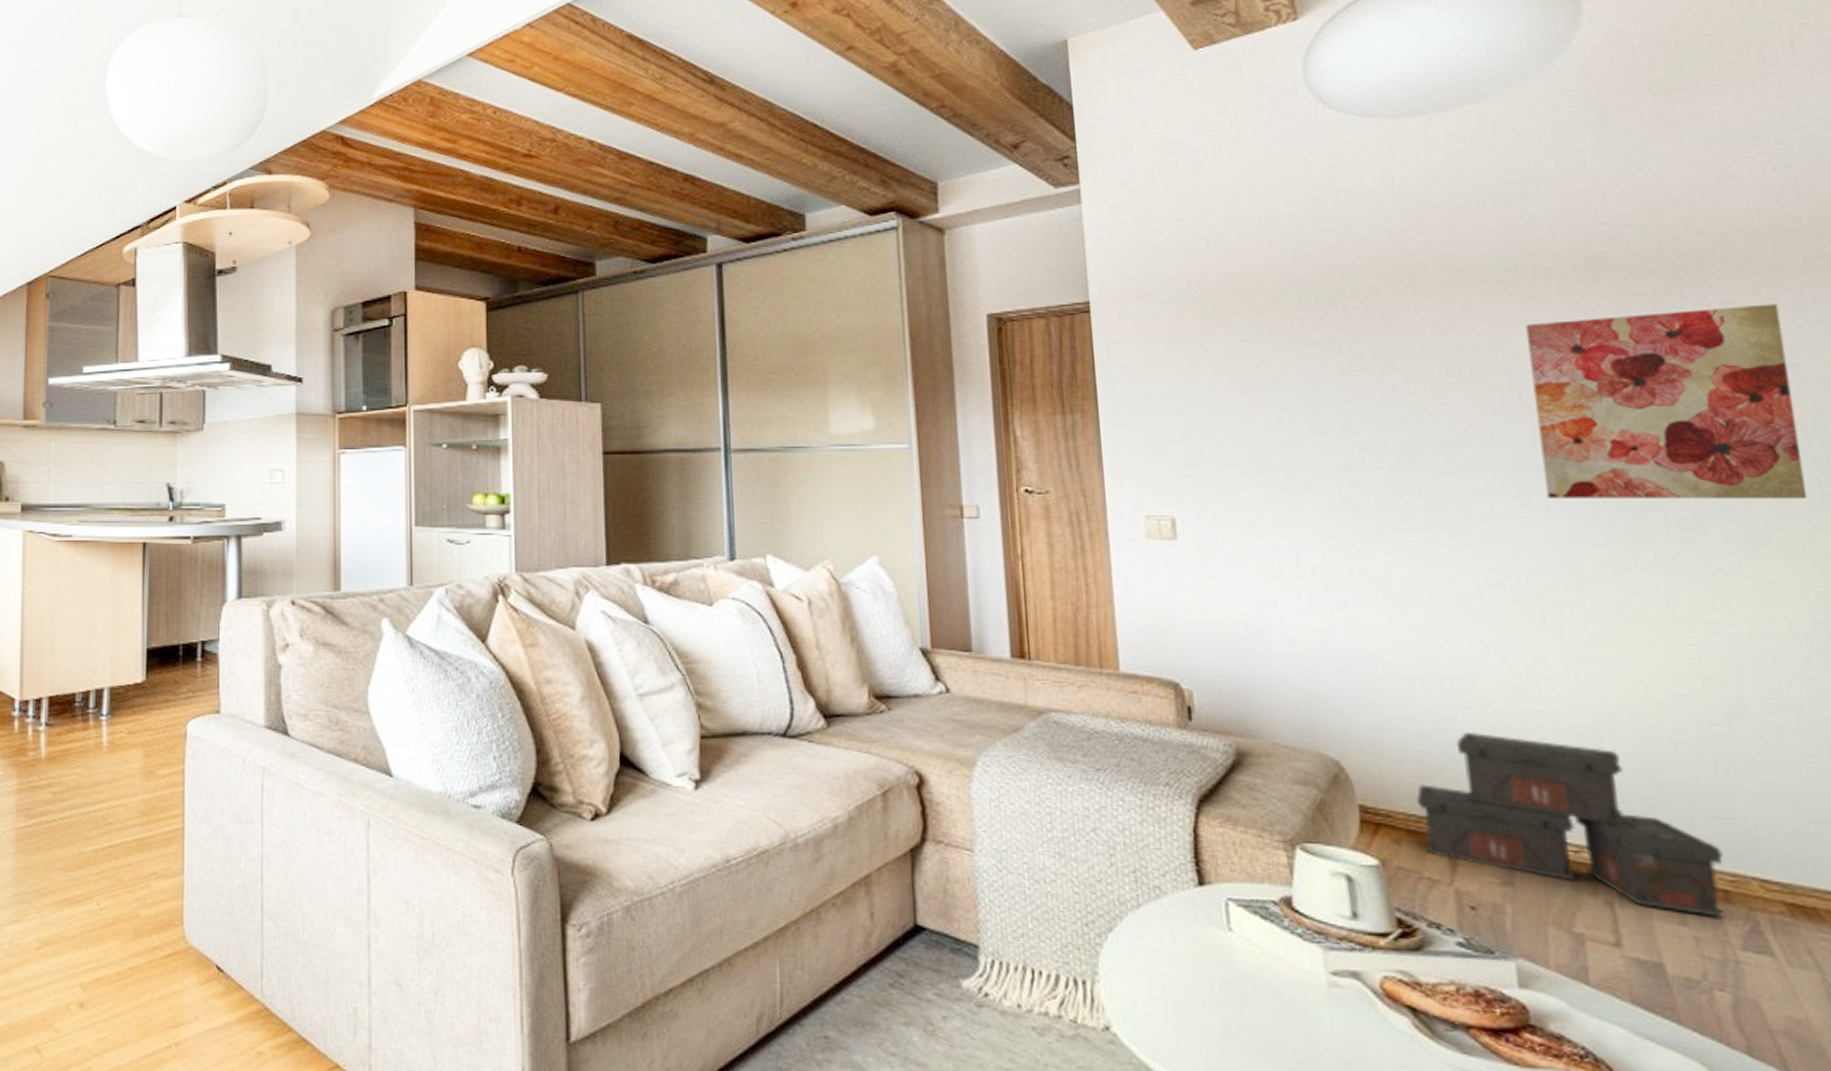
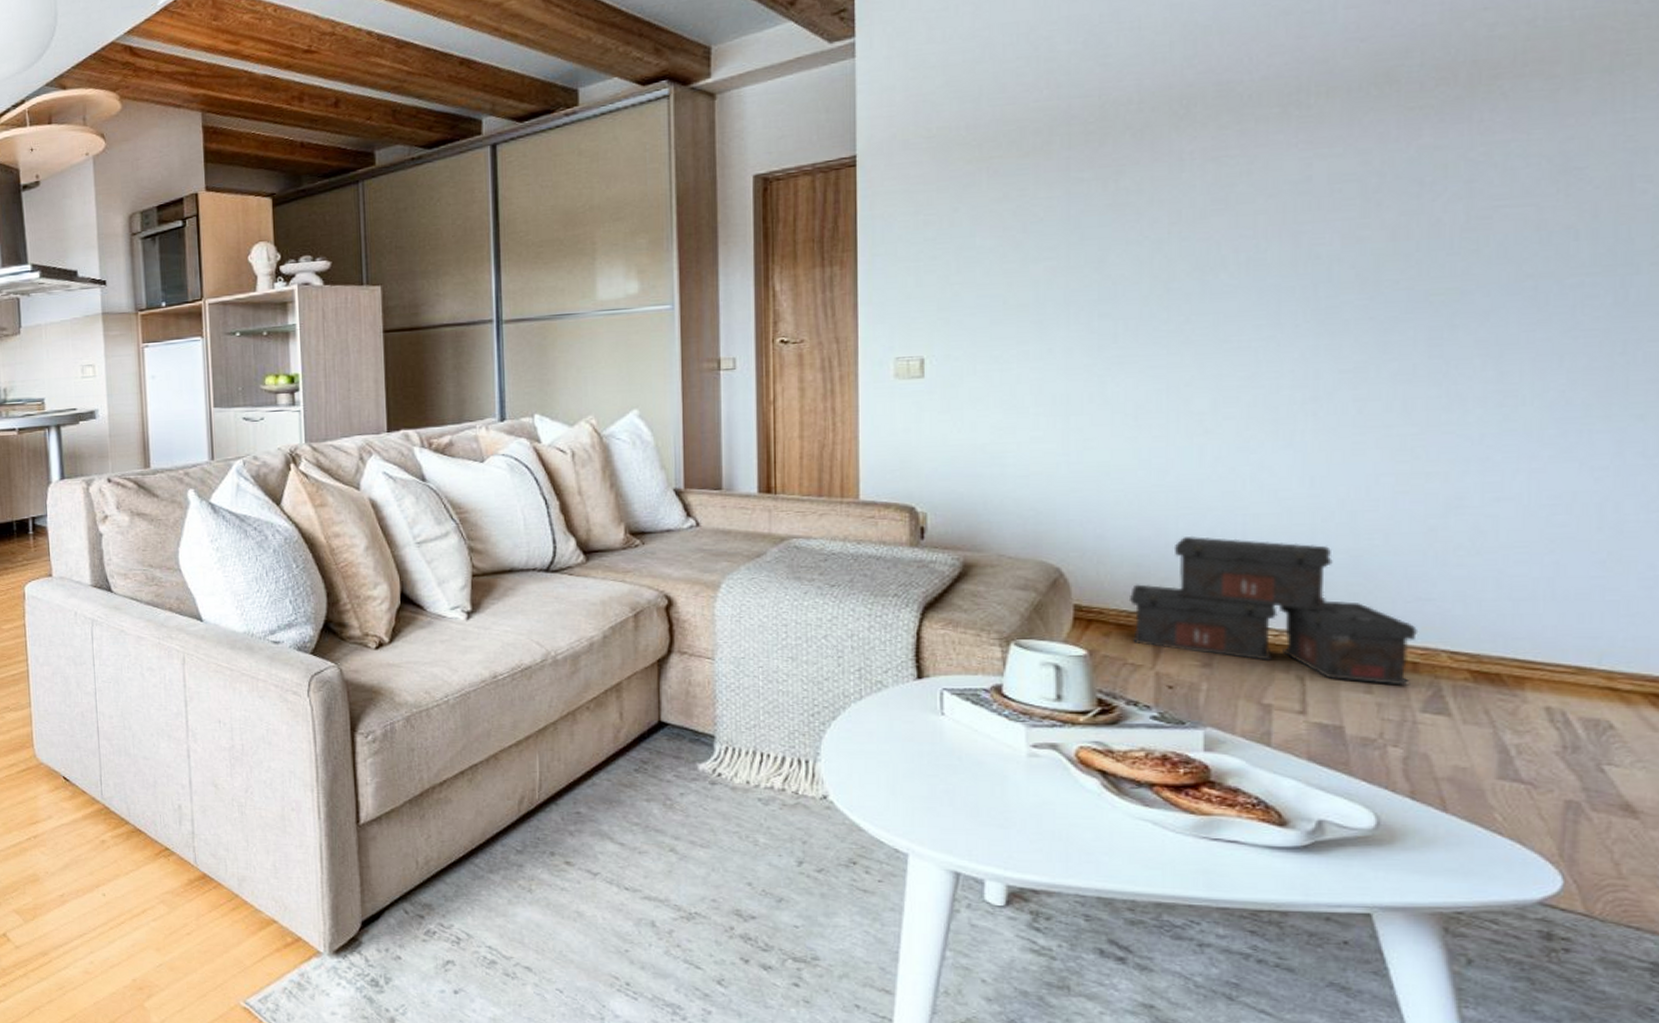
wall art: present [1525,304,1808,500] -> none [1297,106,1573,317]

